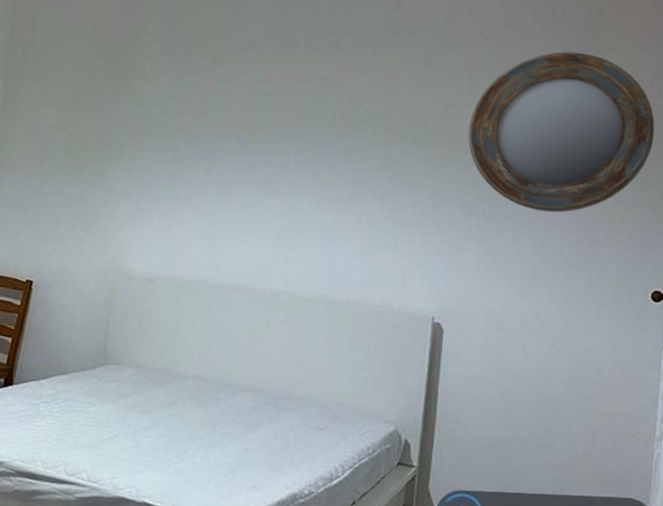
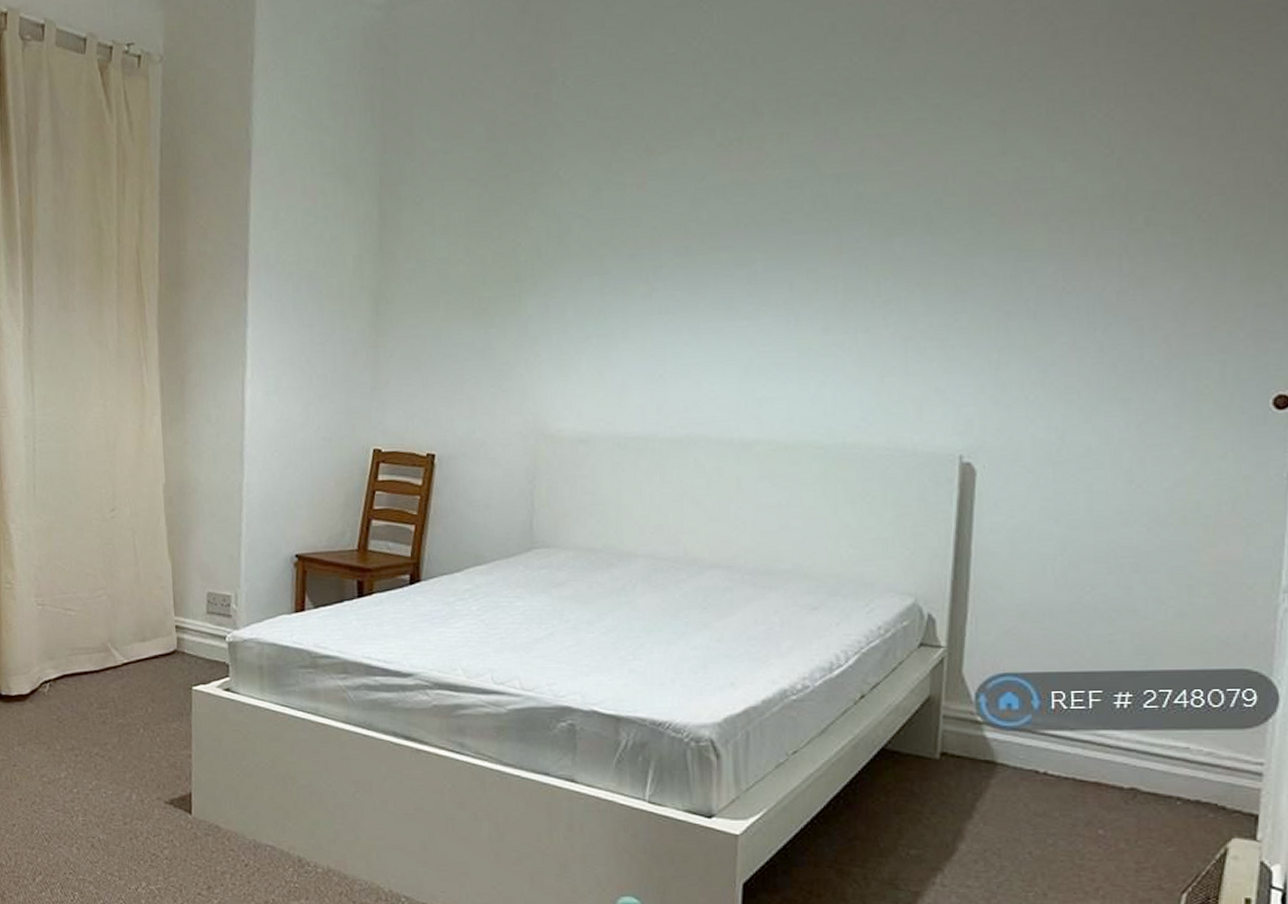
home mirror: present [468,52,655,213] -> none [1003,78,1277,303]

